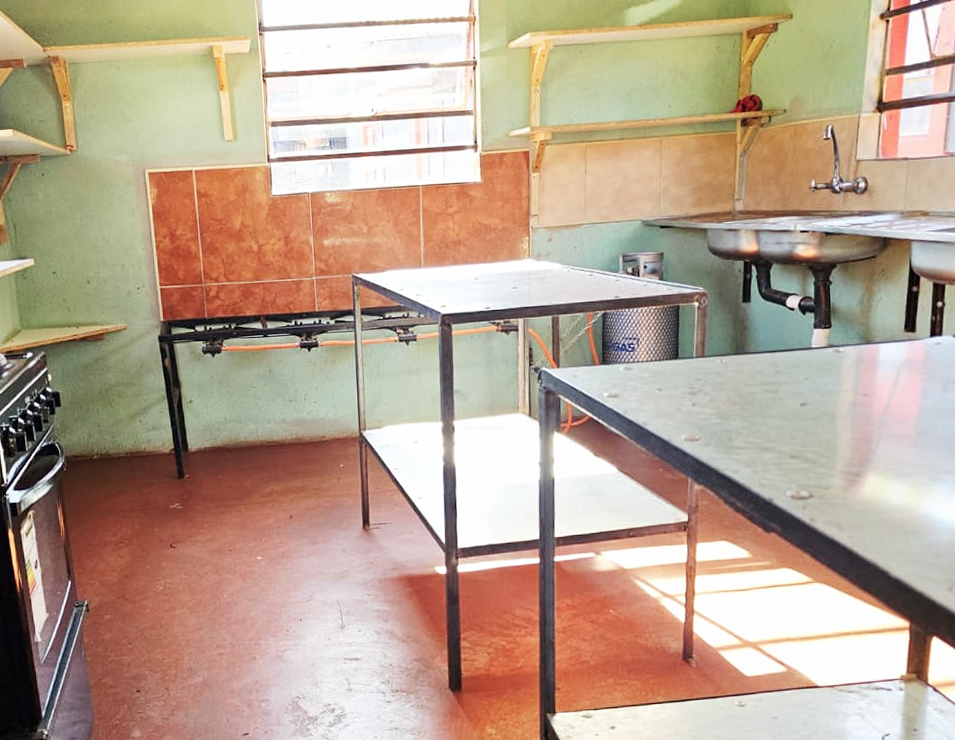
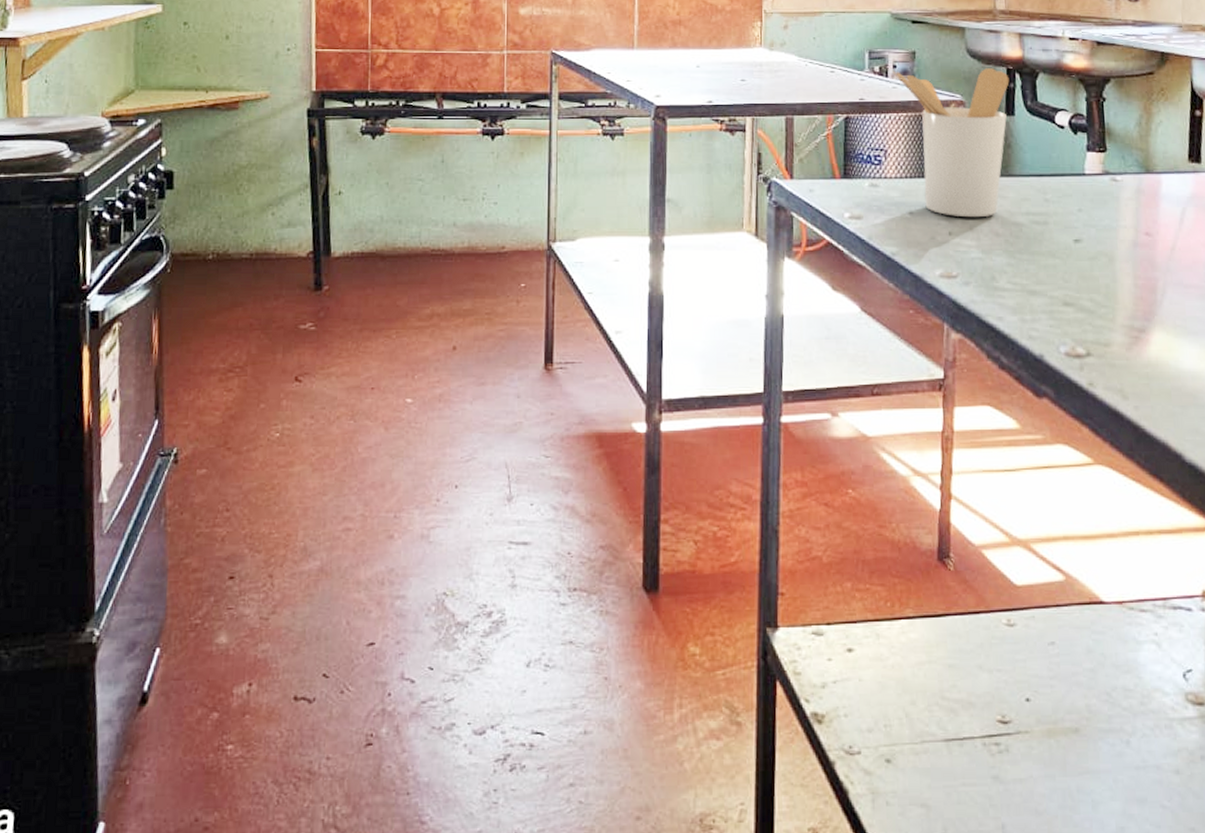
utensil holder: none [644,262,746,391] -> present [893,68,1010,218]

